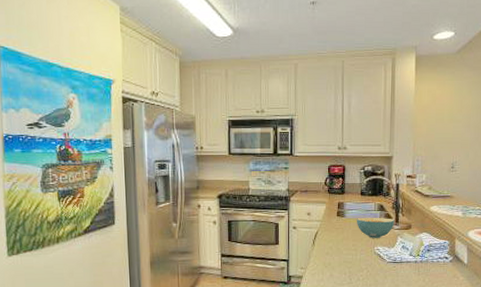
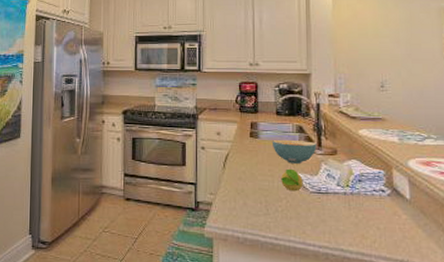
fruit: none [363,243,382,263] -> present [281,168,303,192]

